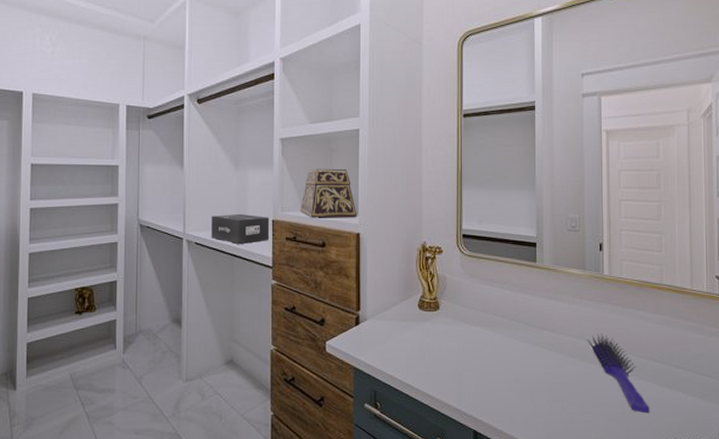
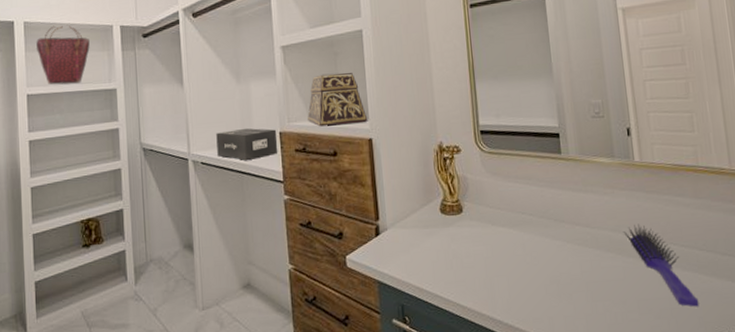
handbag: none [43,99,96,157] -> present [36,24,90,85]

